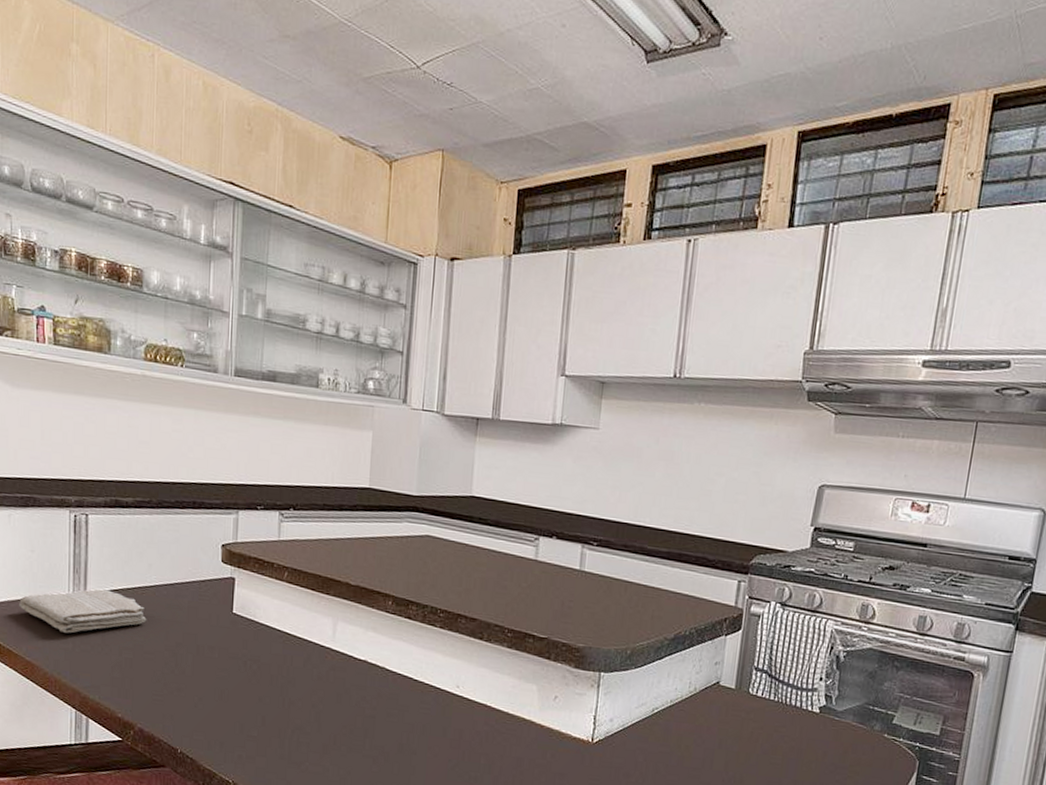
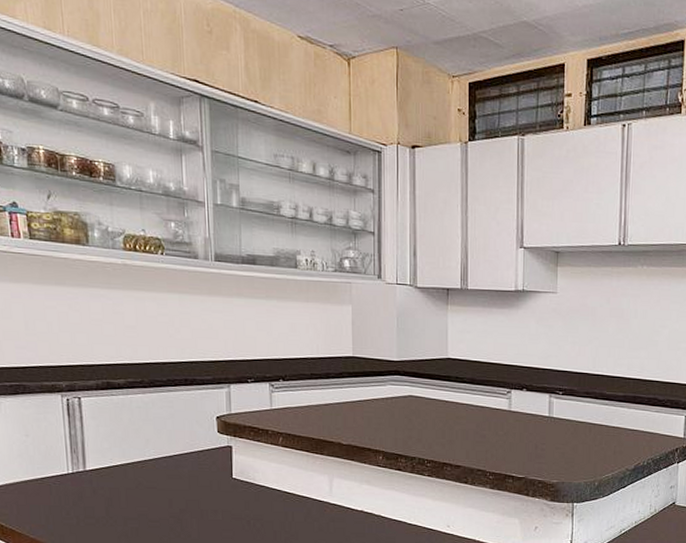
washcloth: present [18,589,147,633] -> none [17,466,149,510]

